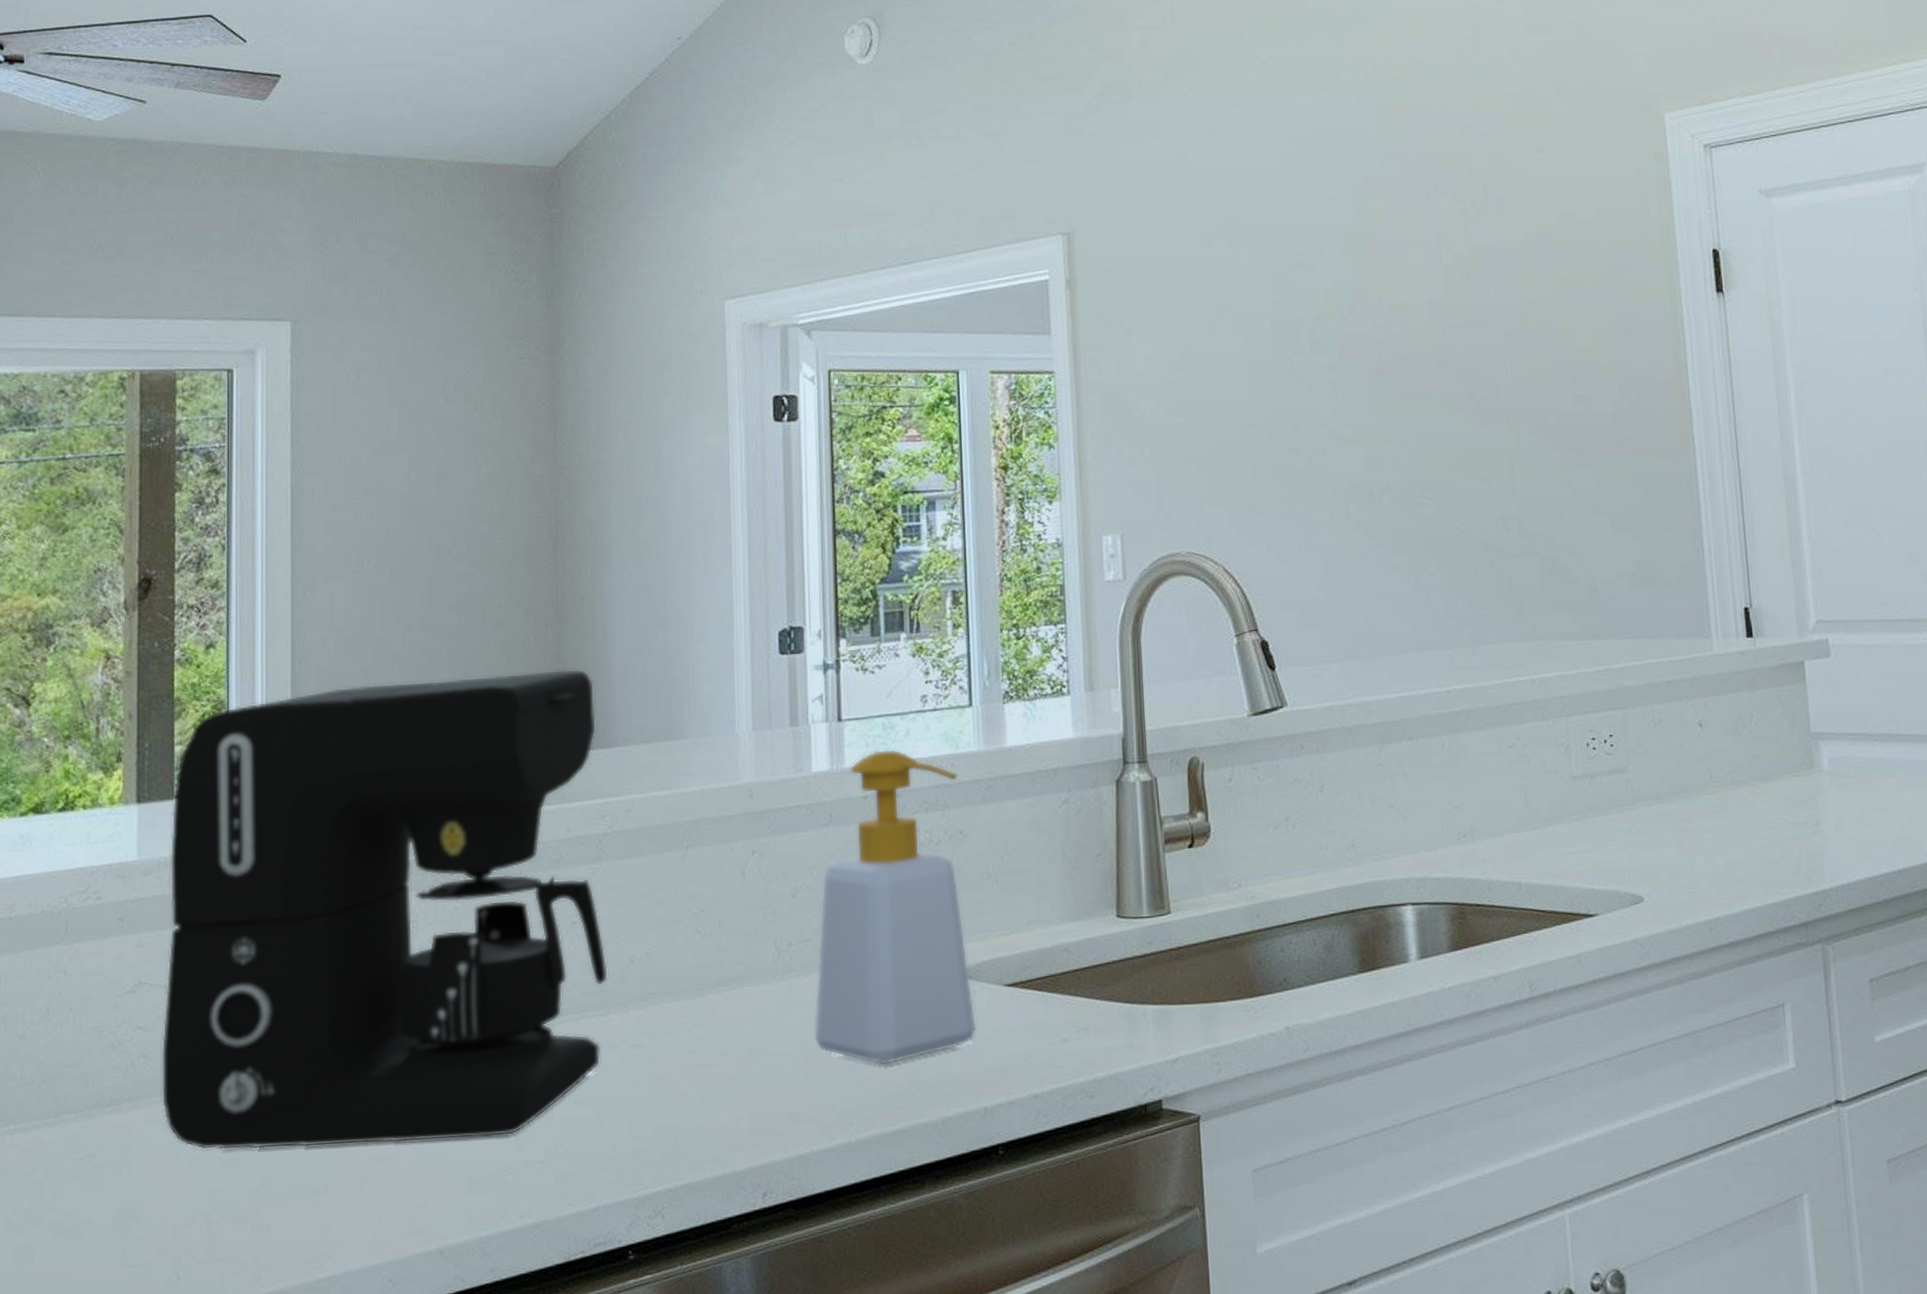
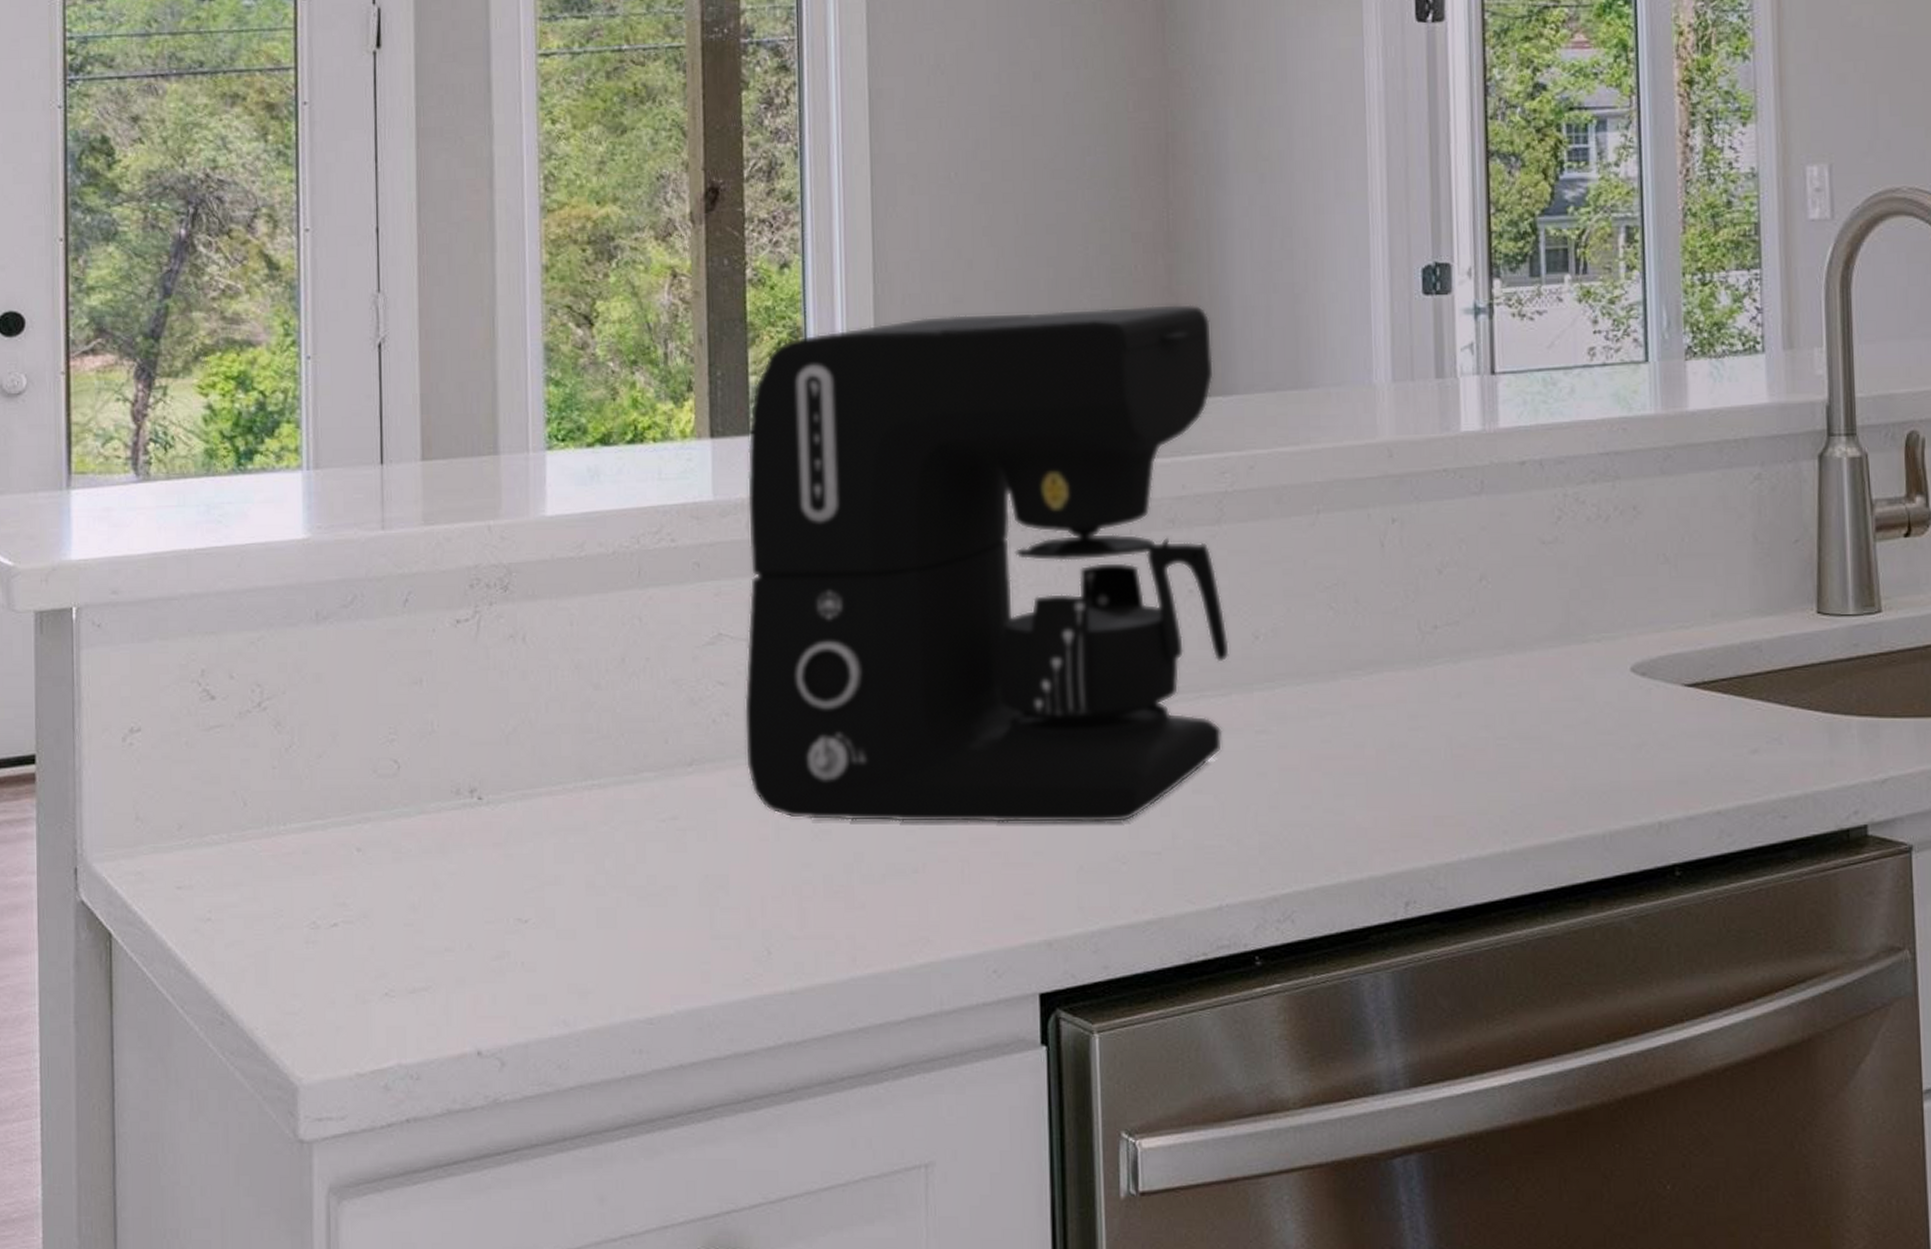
soap bottle: present [813,748,977,1066] -> none [1461,408,1651,768]

